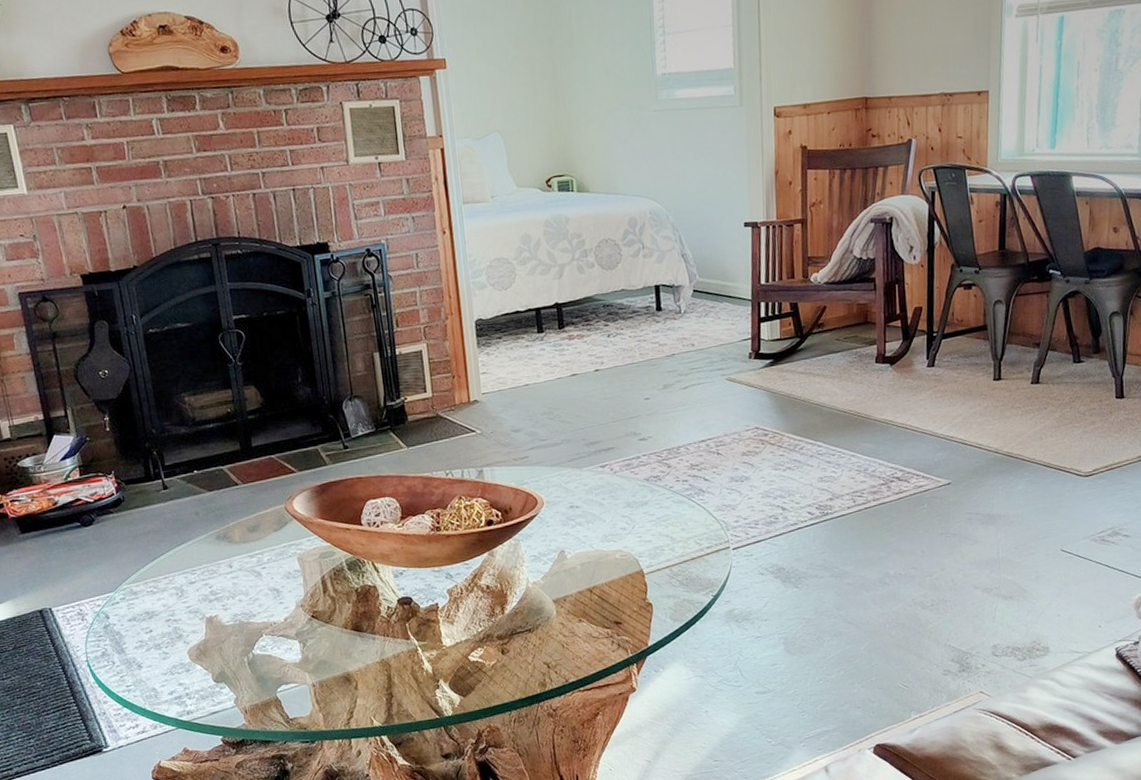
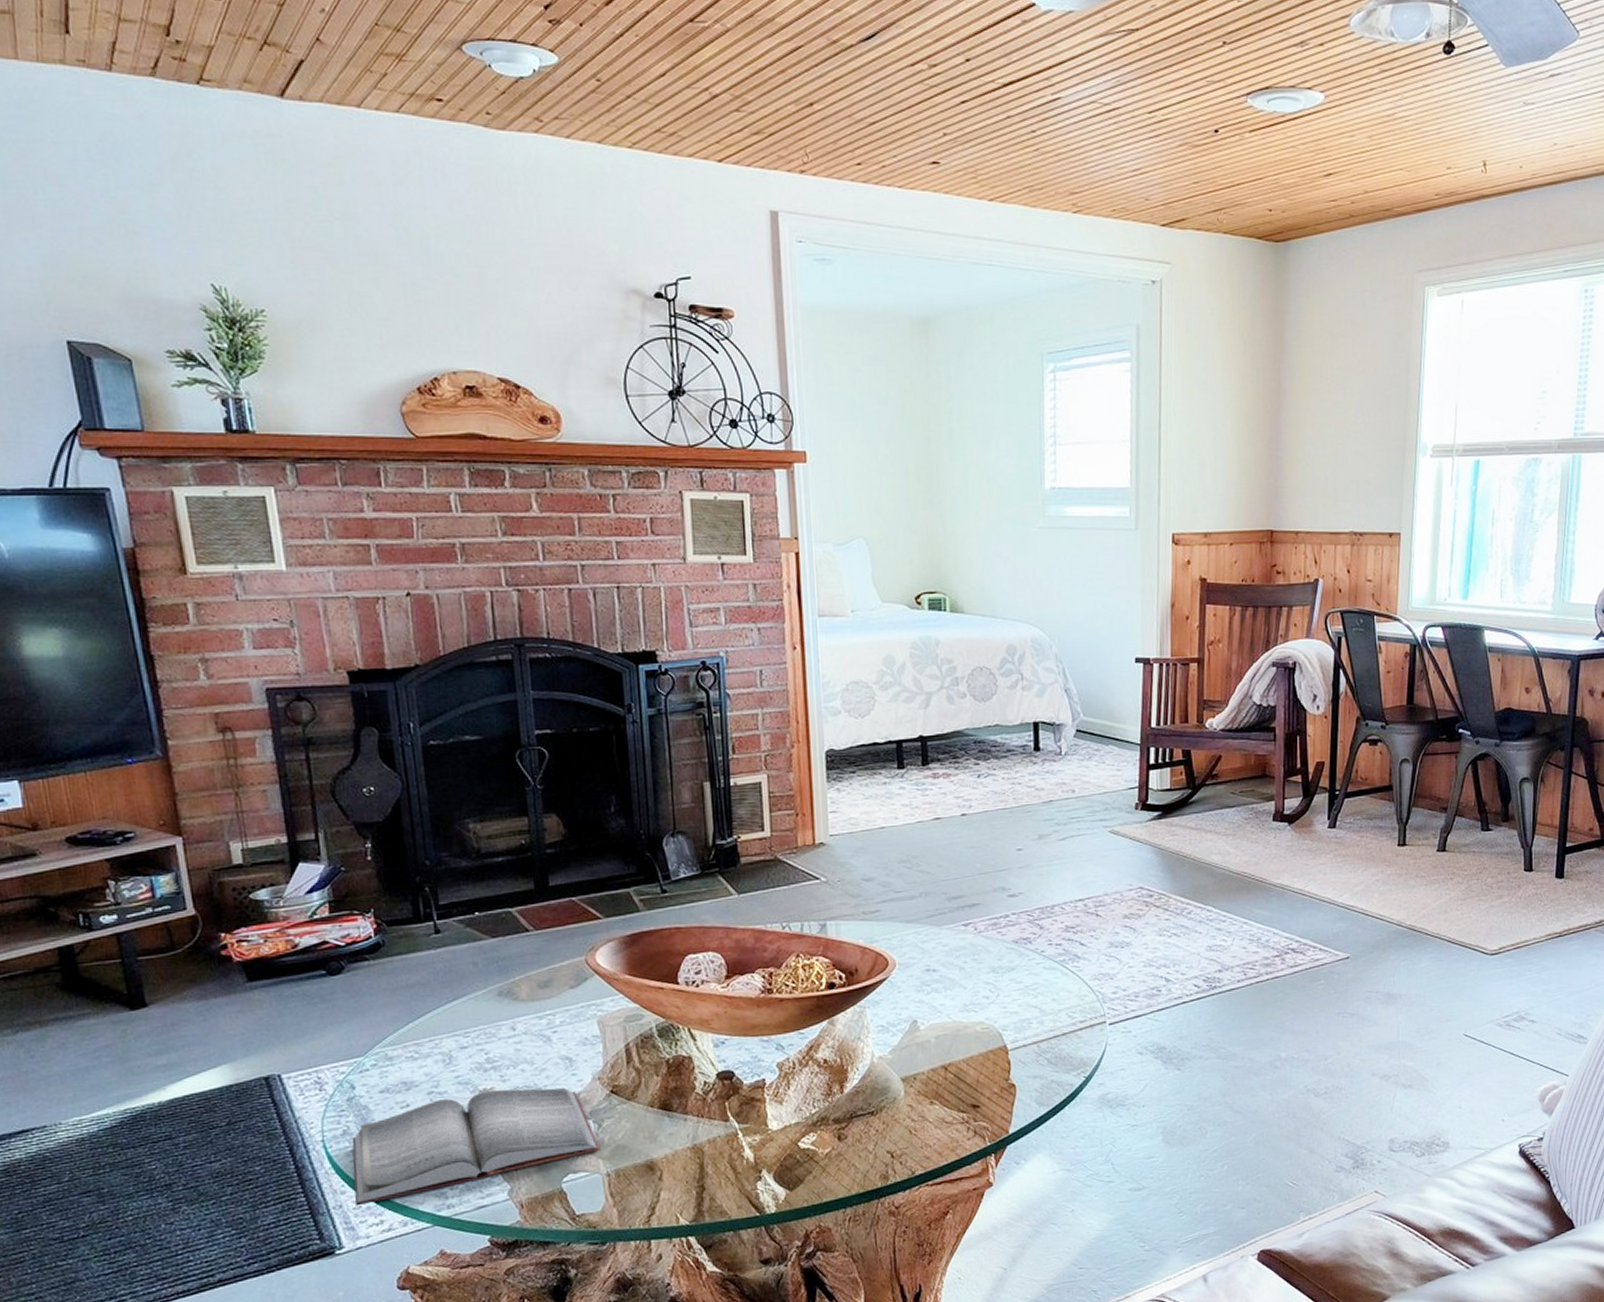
hardback book: none [109,614,306,713] -> present [352,1088,600,1206]

